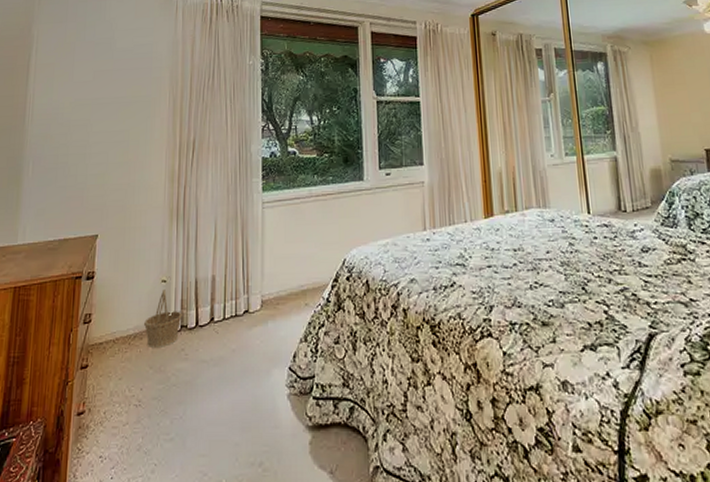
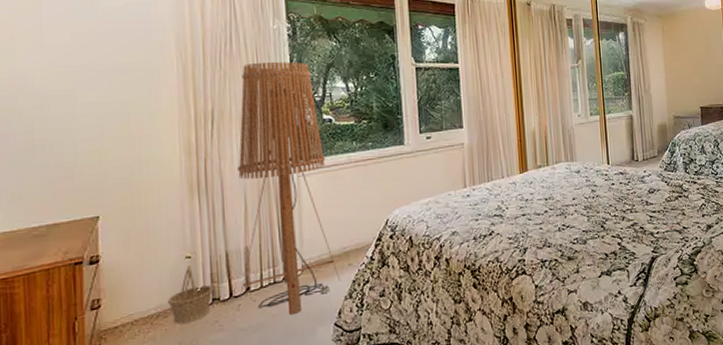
floor lamp: none [202,95,297,353] -> present [238,61,341,315]

